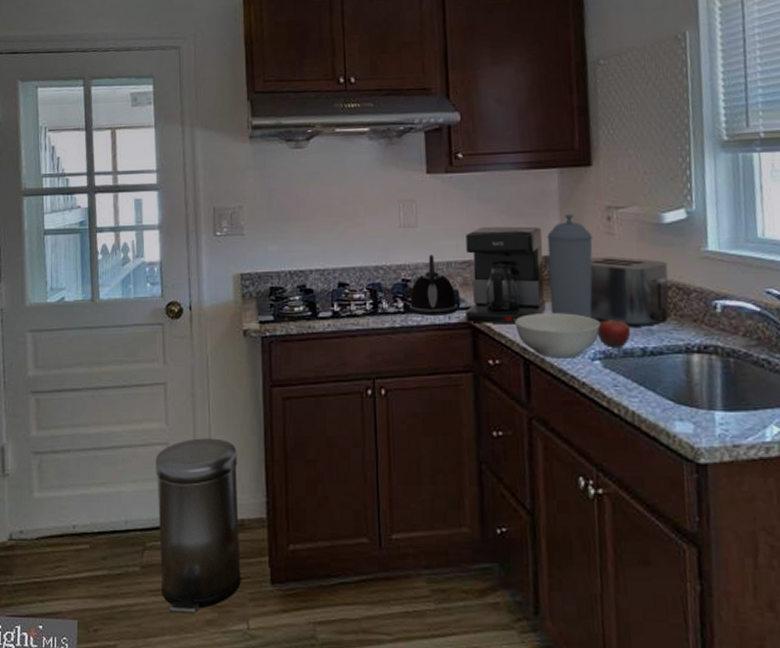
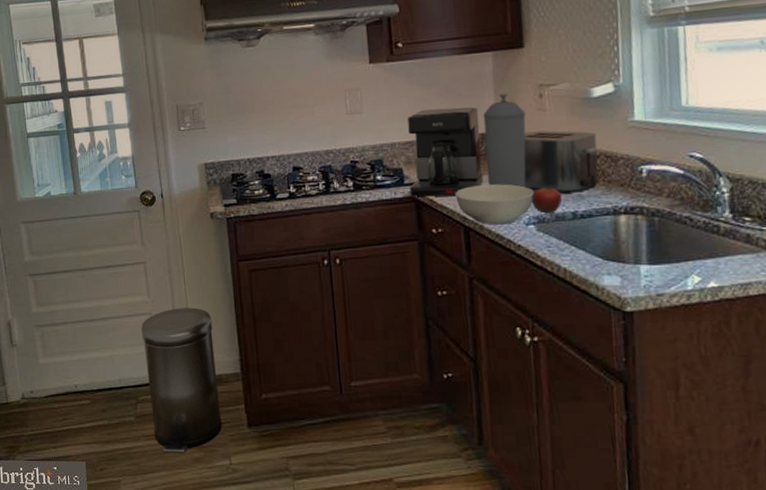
kettle: present [409,254,458,316] -> none [358,137,403,193]

